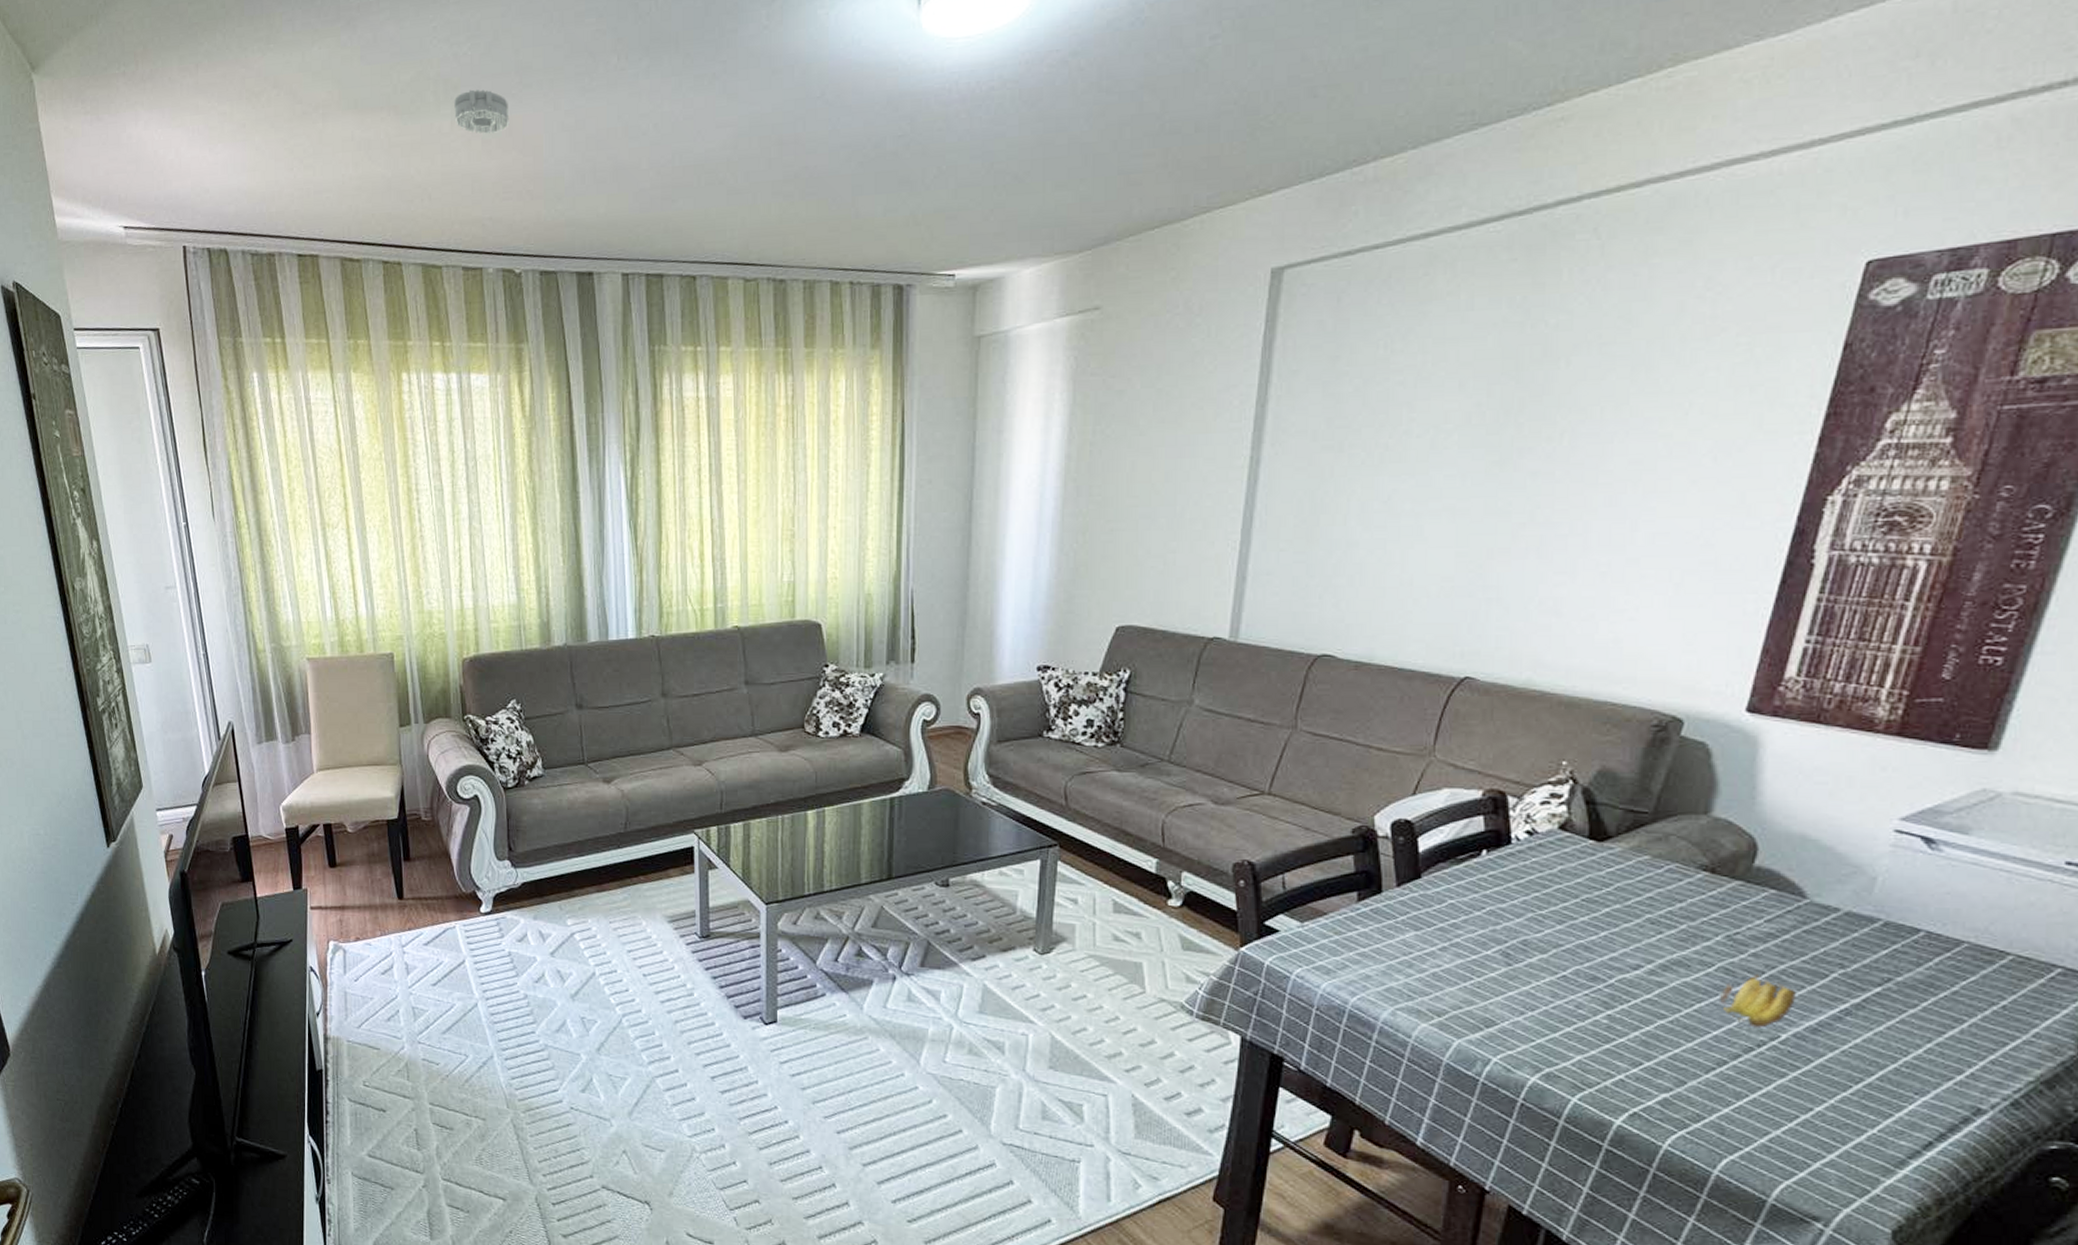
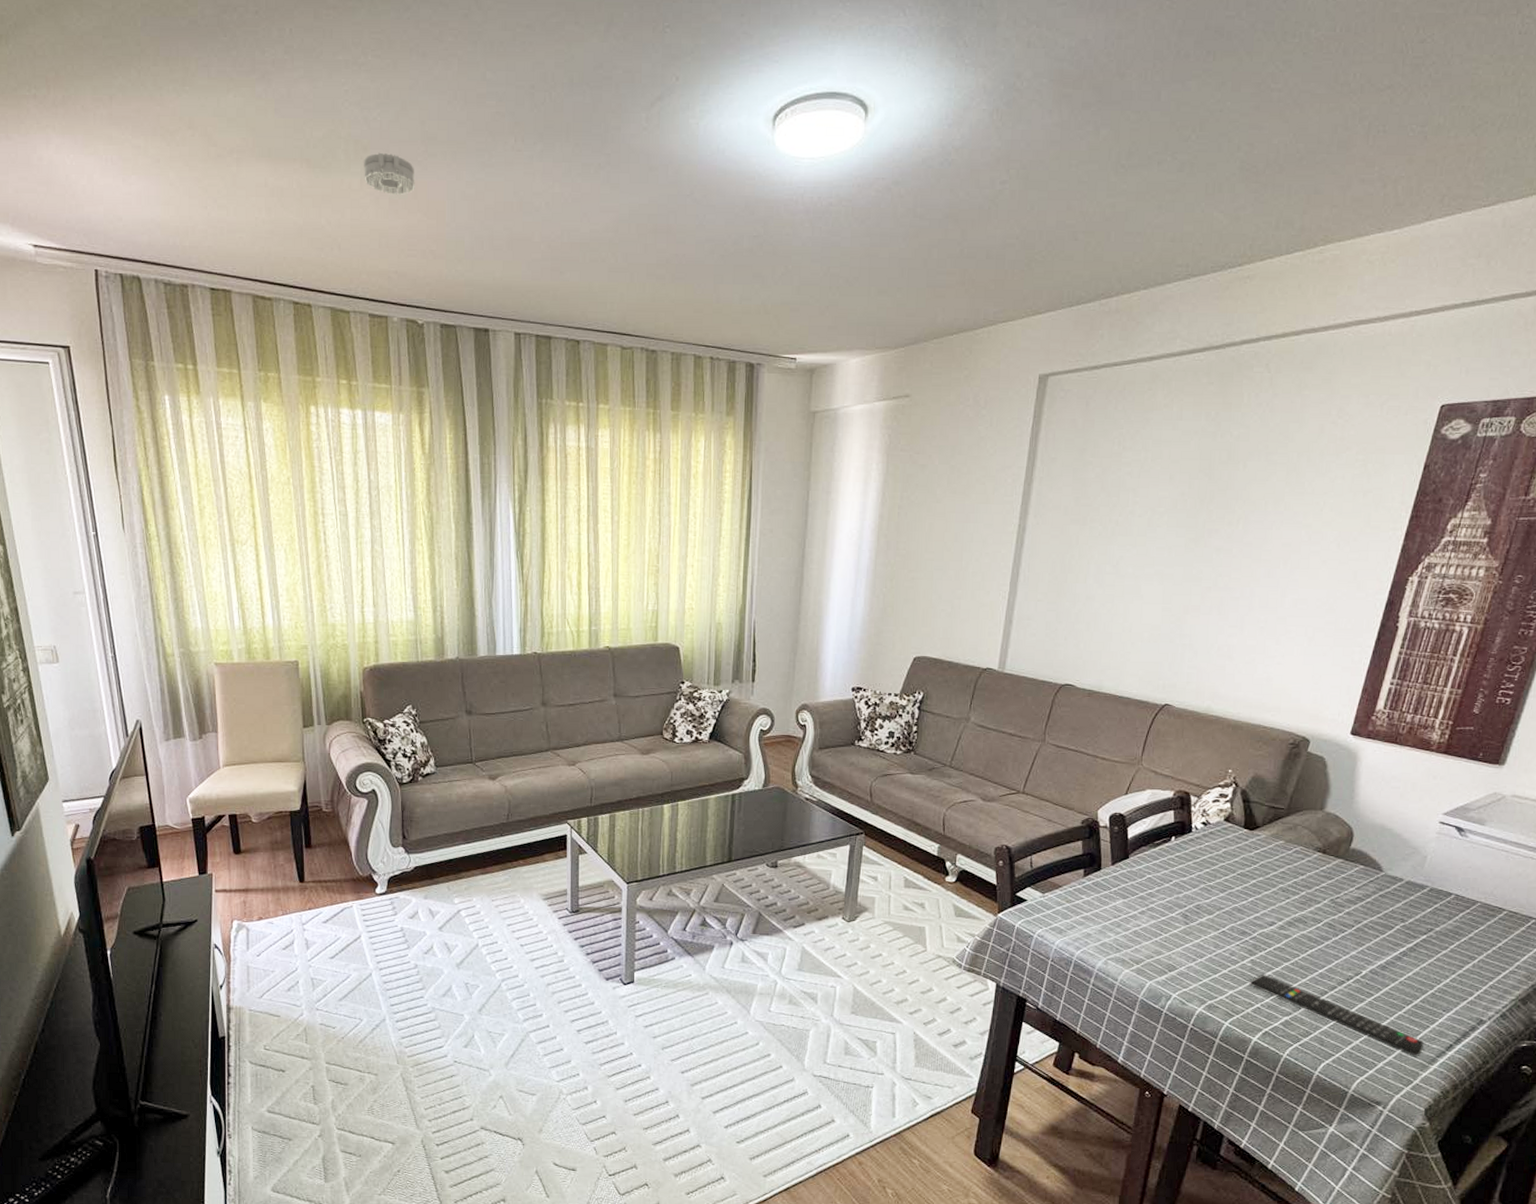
remote control: none [1606,1034,1885,1156] -> present [1249,973,1424,1056]
banana: present [1720,973,1796,1028] -> none [1325,926,1373,967]

